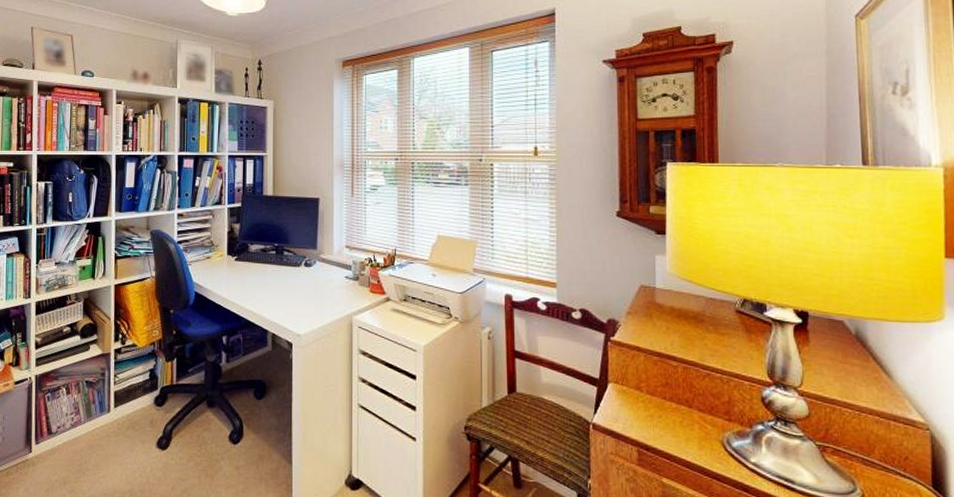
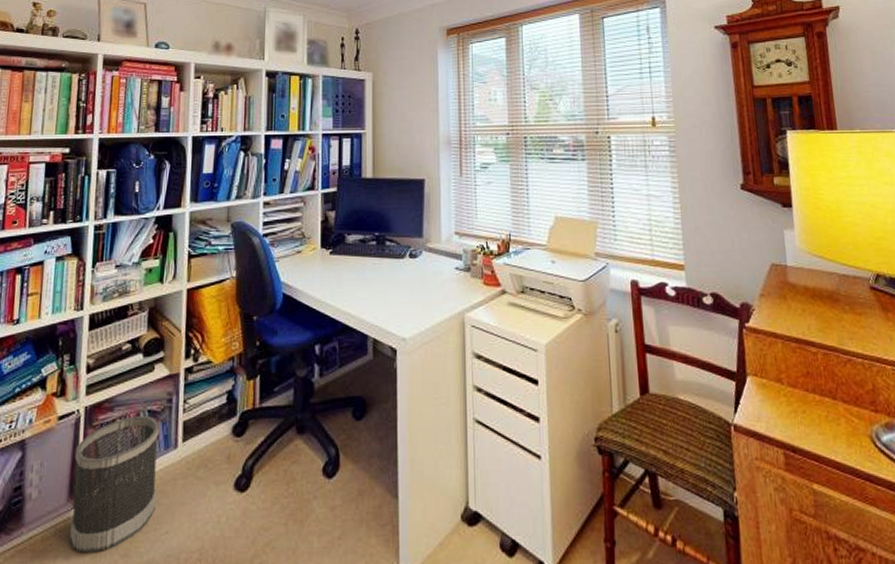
wastebasket: none [28,385,95,488] -> present [70,416,160,553]

